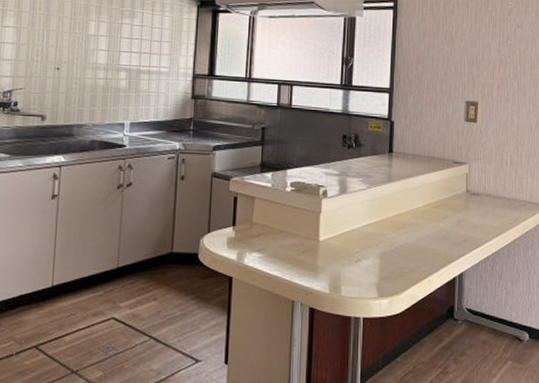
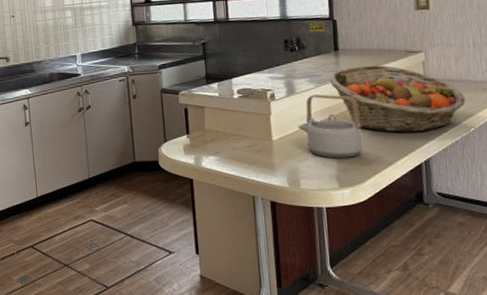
teapot: none [345,196,405,266] -> present [297,94,363,159]
fruit basket: none [380,170,500,244] -> present [328,65,466,133]

